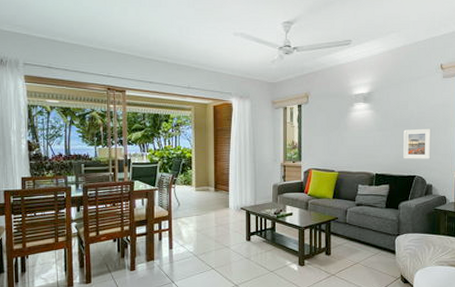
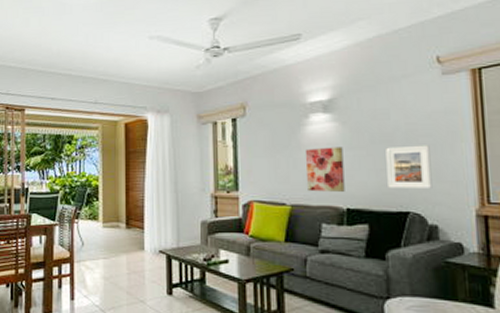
wall art: none [349,128,376,162] -> present [305,146,345,192]

